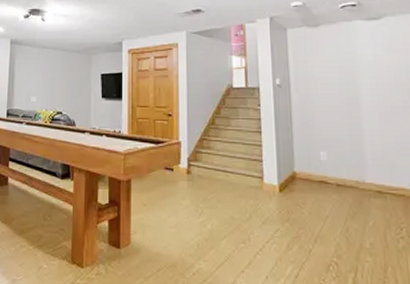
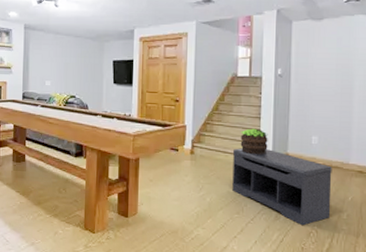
bench: none [234,166,351,257] -> present [232,148,332,226]
potted plant: none [240,144,272,174] -> present [240,128,268,155]

